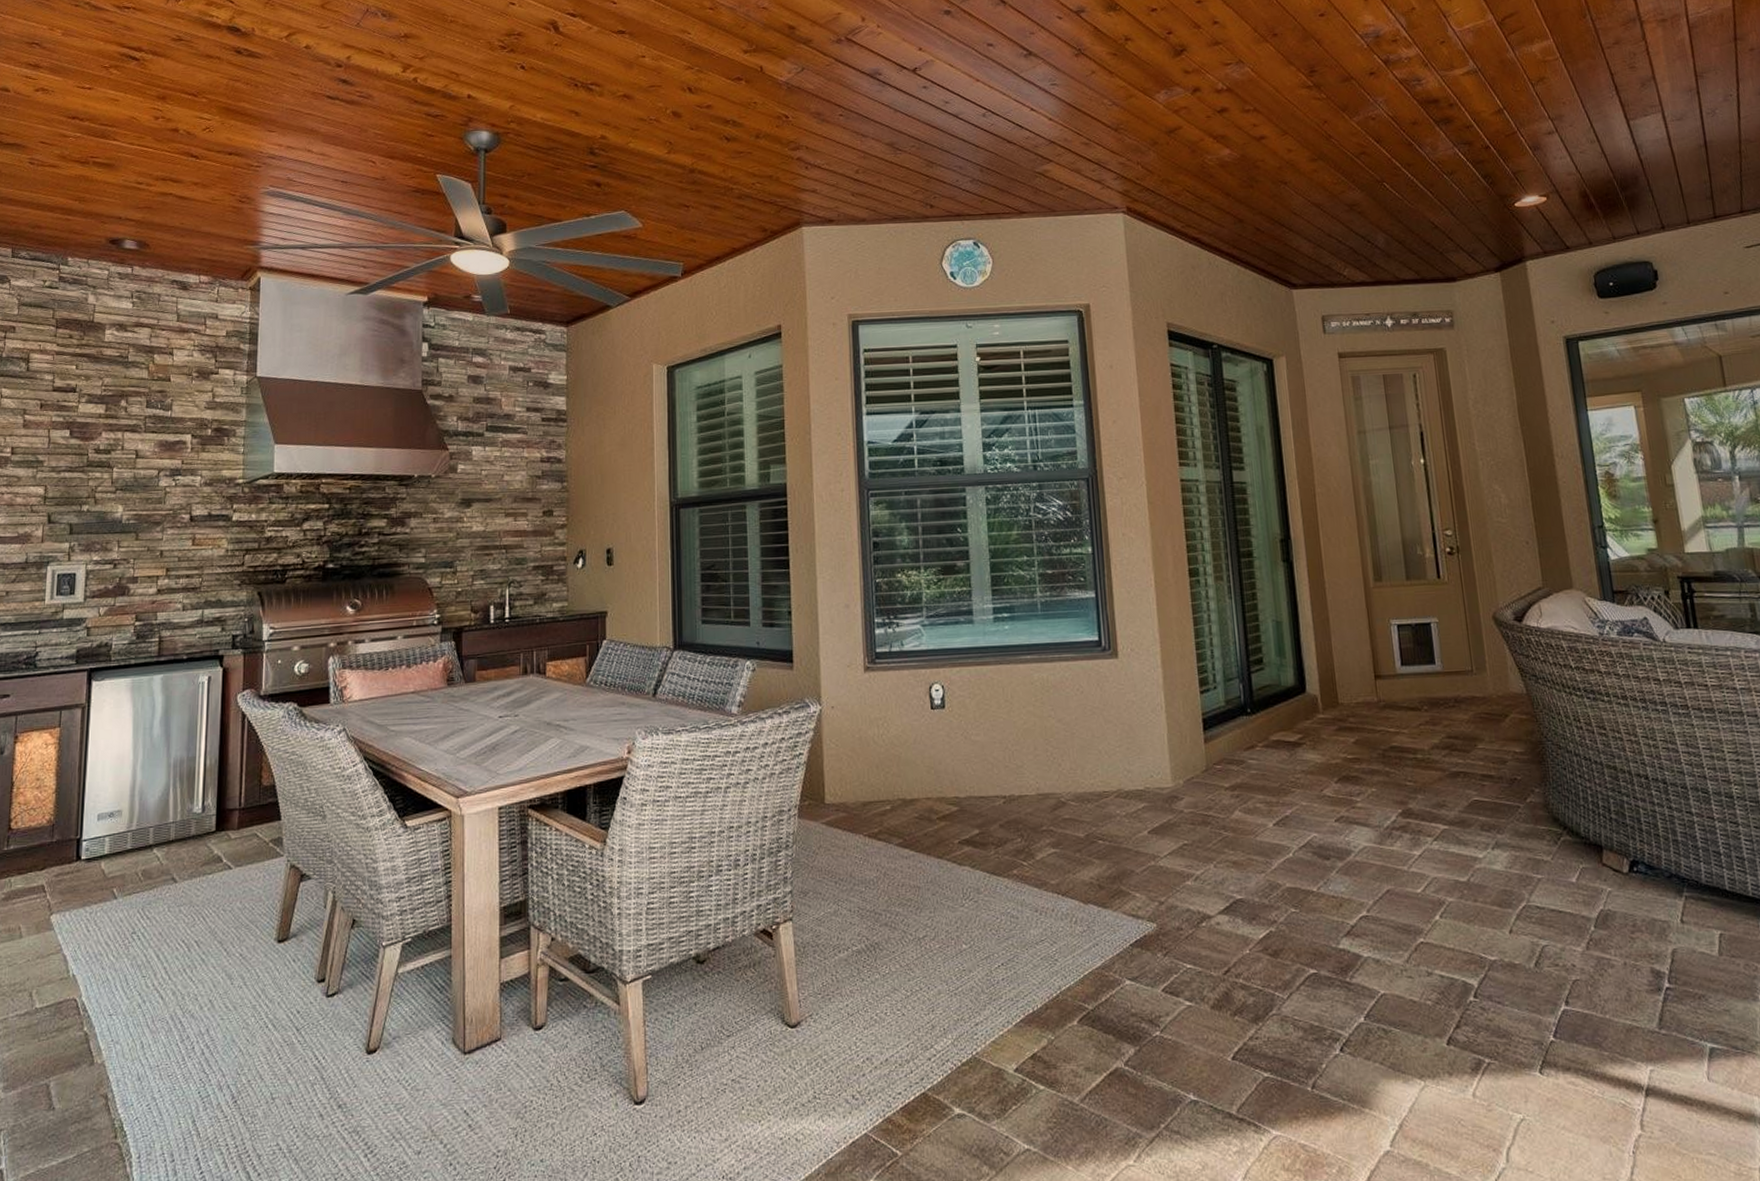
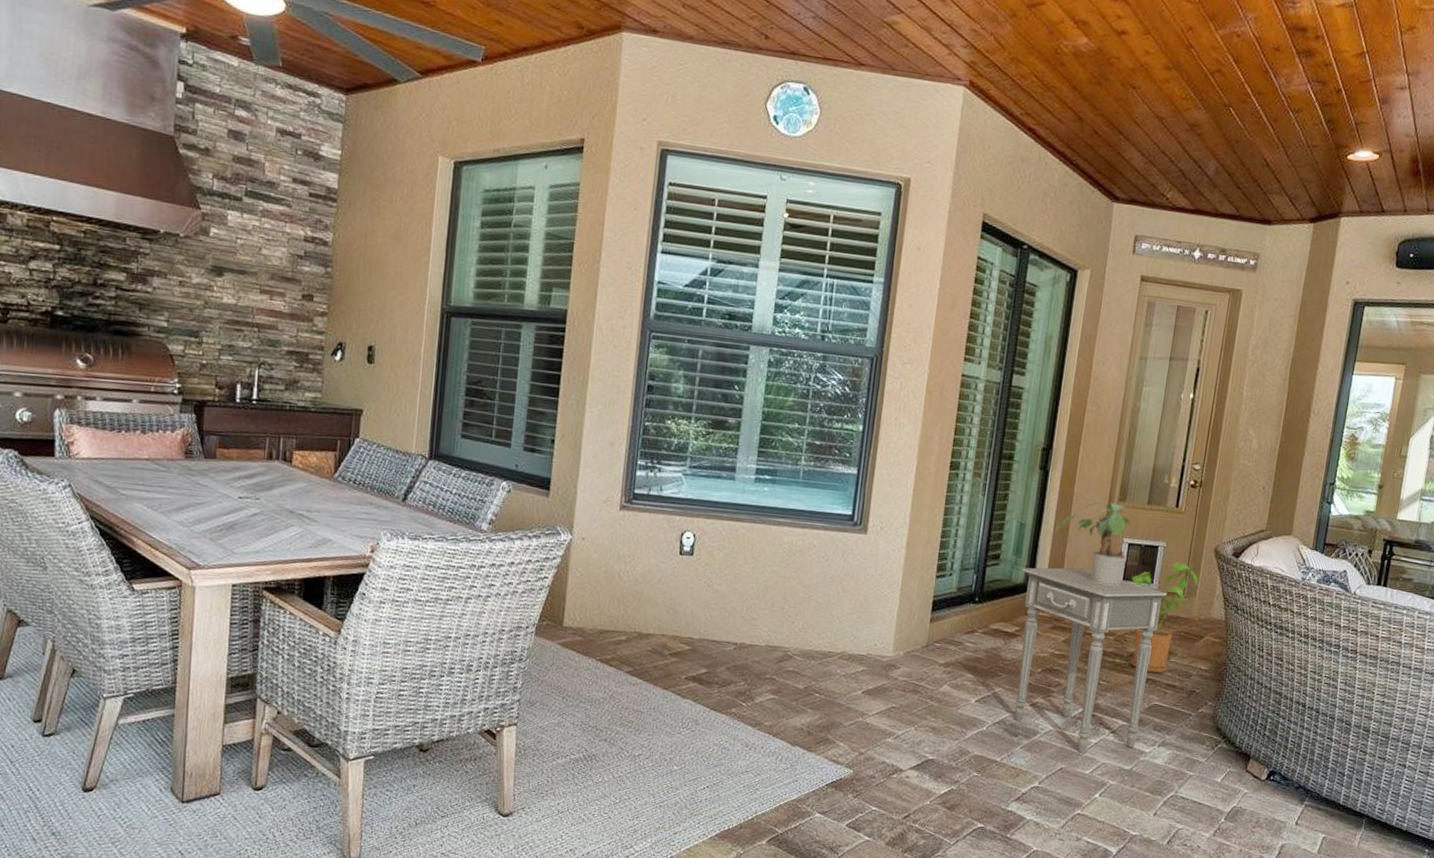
side table: none [1289,659,1466,869] -> present [1014,567,1167,753]
potted plant: none [1315,584,1400,673] -> present [1056,501,1131,586]
house plant: none [1410,636,1485,765] -> present [1130,562,1200,674]

